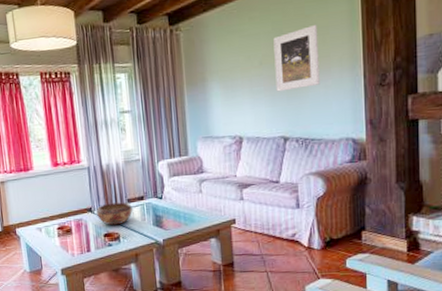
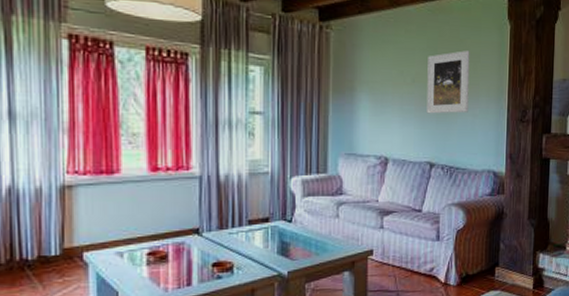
decorative bowl: present [96,202,133,226] -> none [204,223,253,253]

